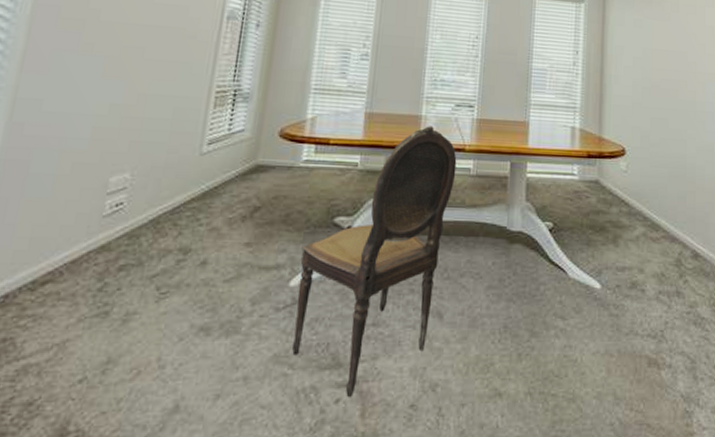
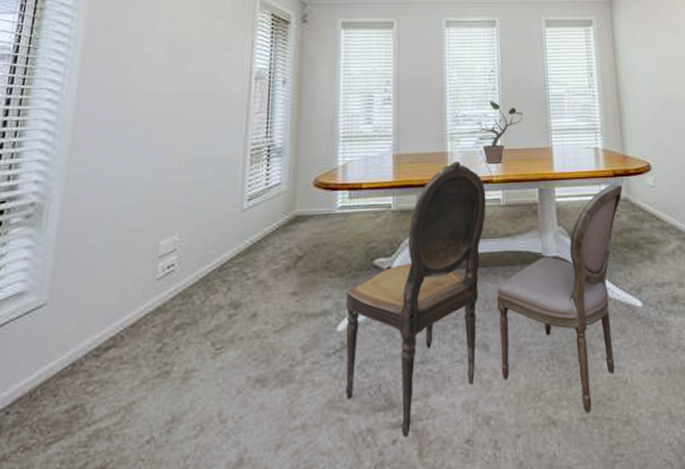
potted plant: none [447,68,504,133] -> present [470,101,524,164]
dining chair: none [453,164,595,388] -> present [497,183,623,414]

